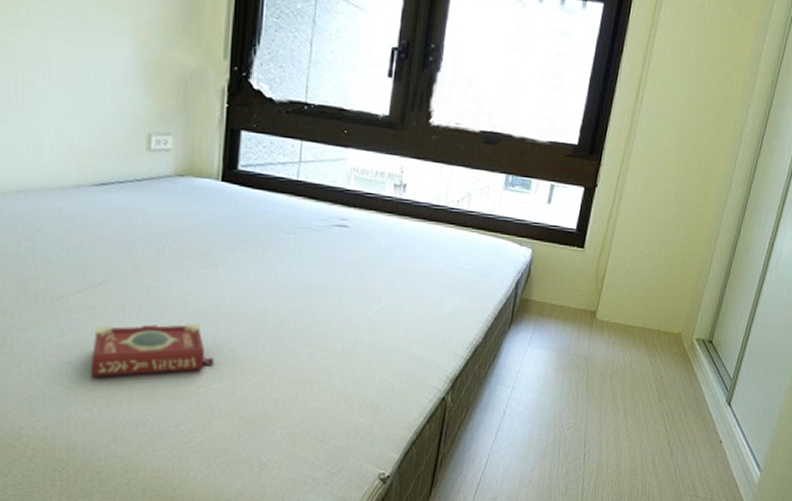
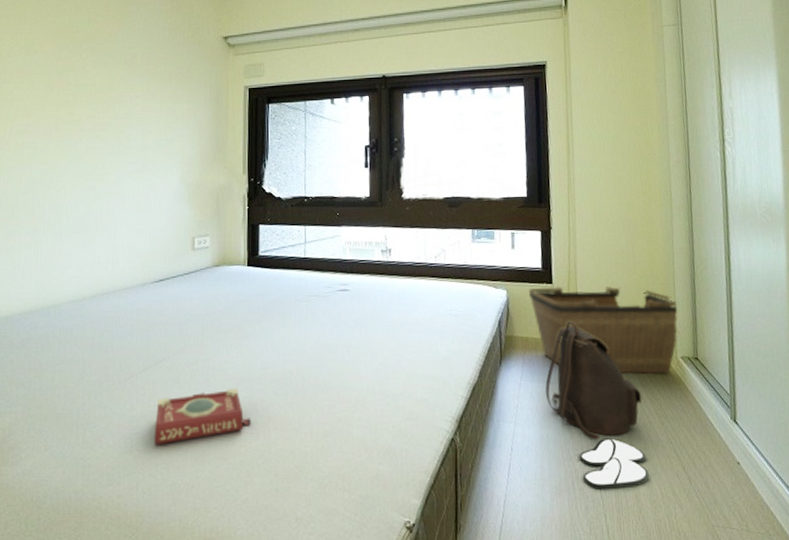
backpack: none [550,290,648,411] -> present [545,321,642,441]
bicycle basket: none [555,251,708,354] -> present [528,286,679,375]
slippers: none [570,410,637,456] -> present [578,438,650,489]

